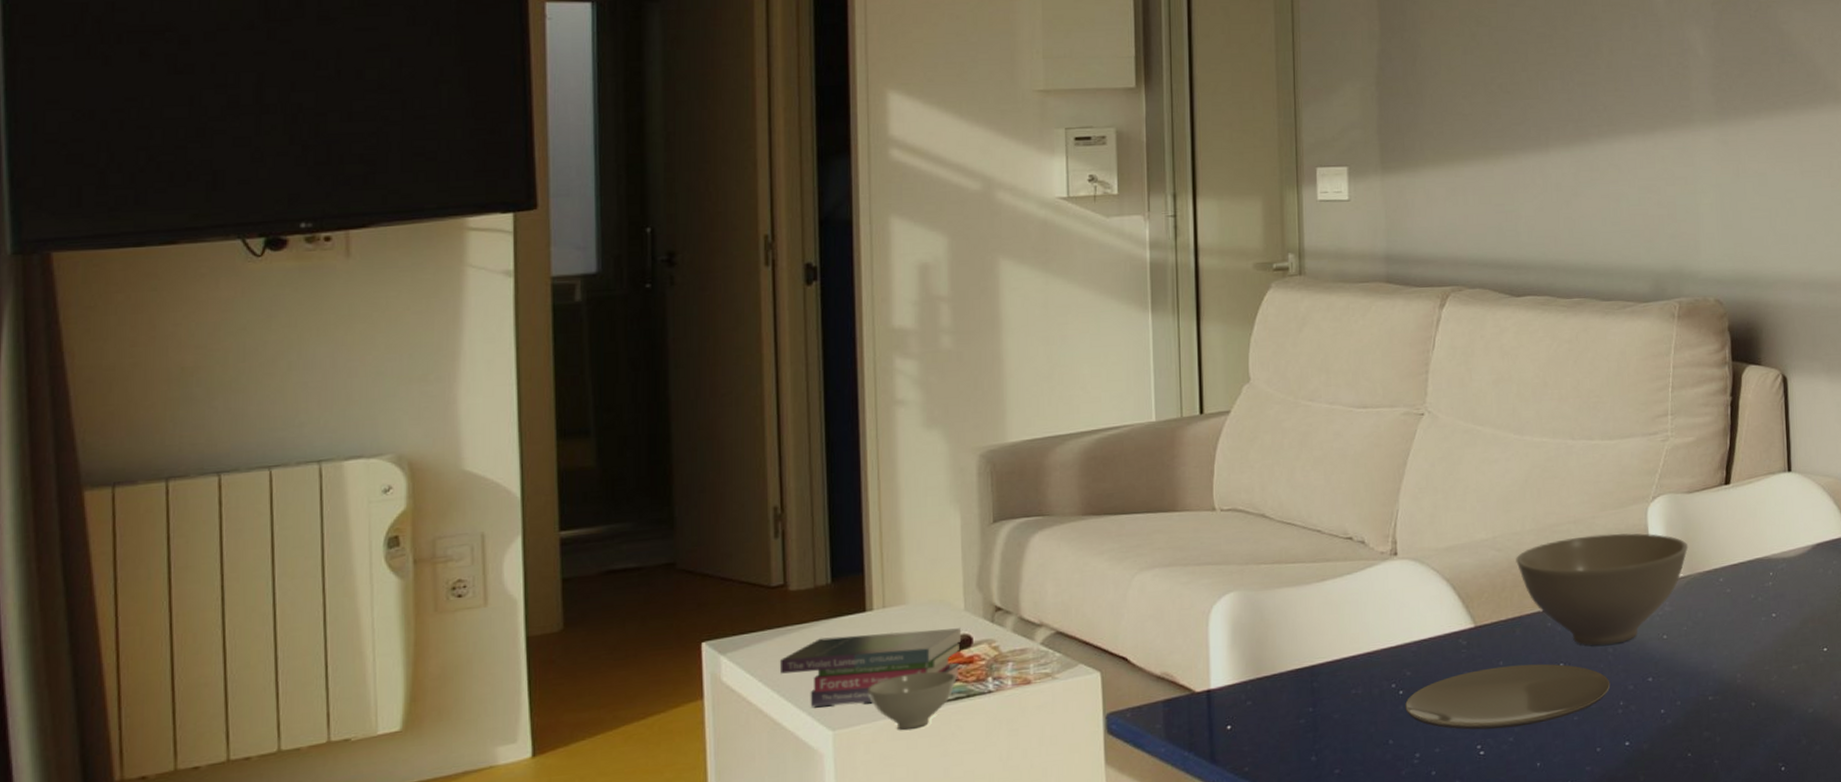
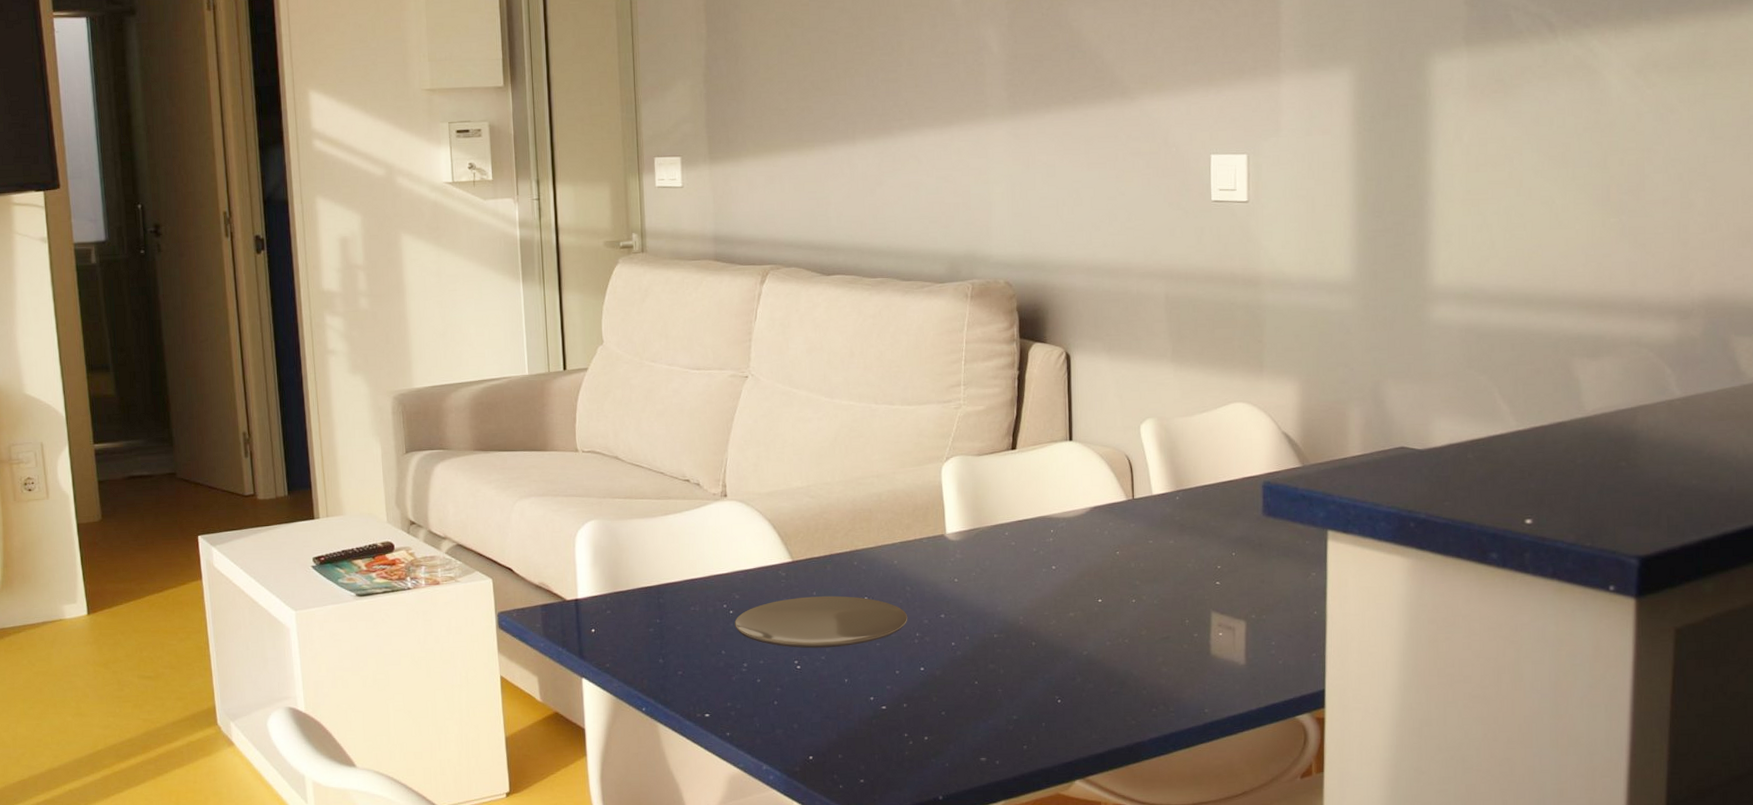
books: present [779,628,962,707] -> none [254,536,386,592]
bowl: present [867,671,957,730] -> none [319,569,384,614]
bowl: present [1516,533,1689,646] -> none [827,488,978,584]

